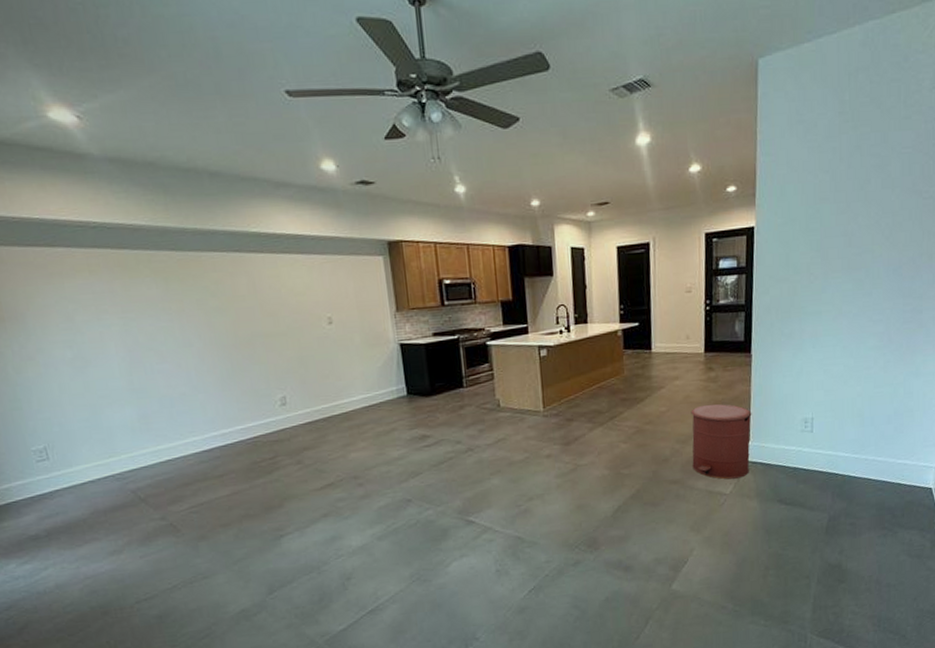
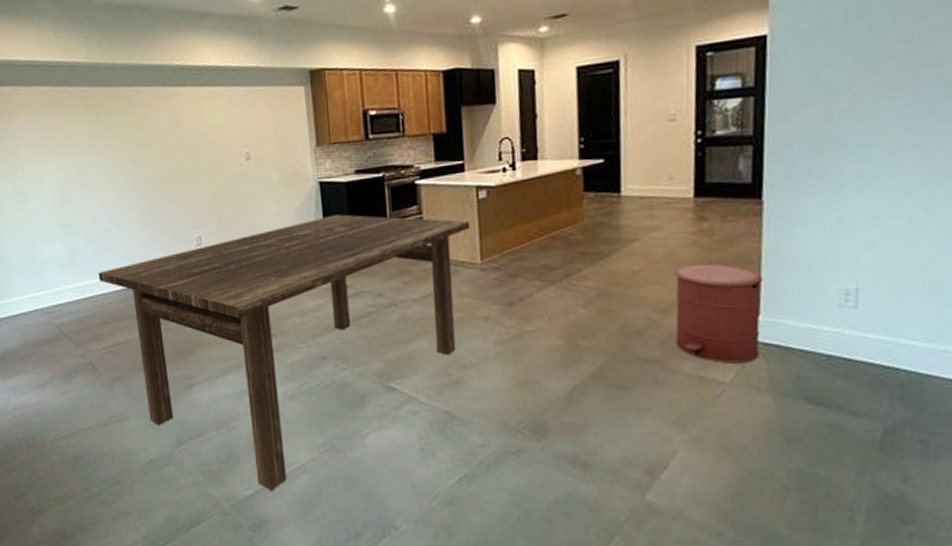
dining table: none [175,372,534,623] -> present [98,214,471,490]

